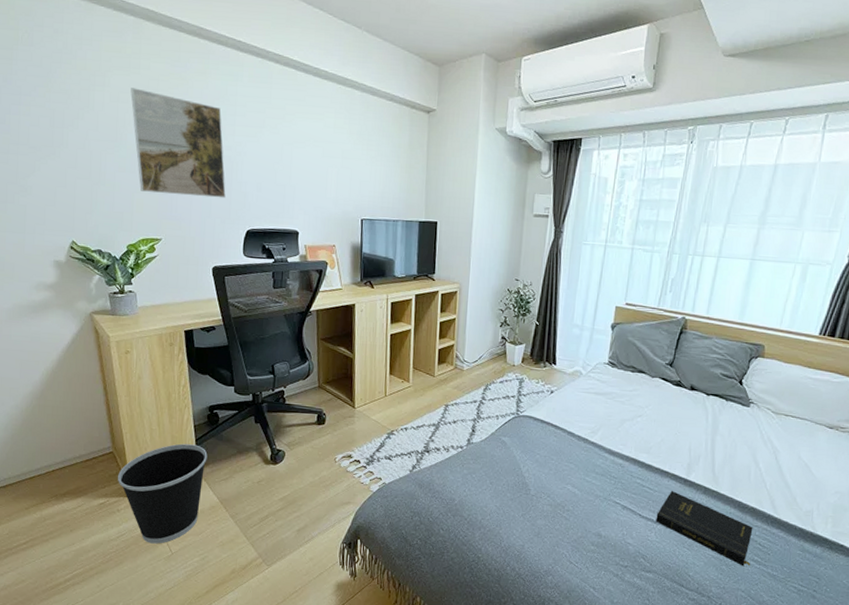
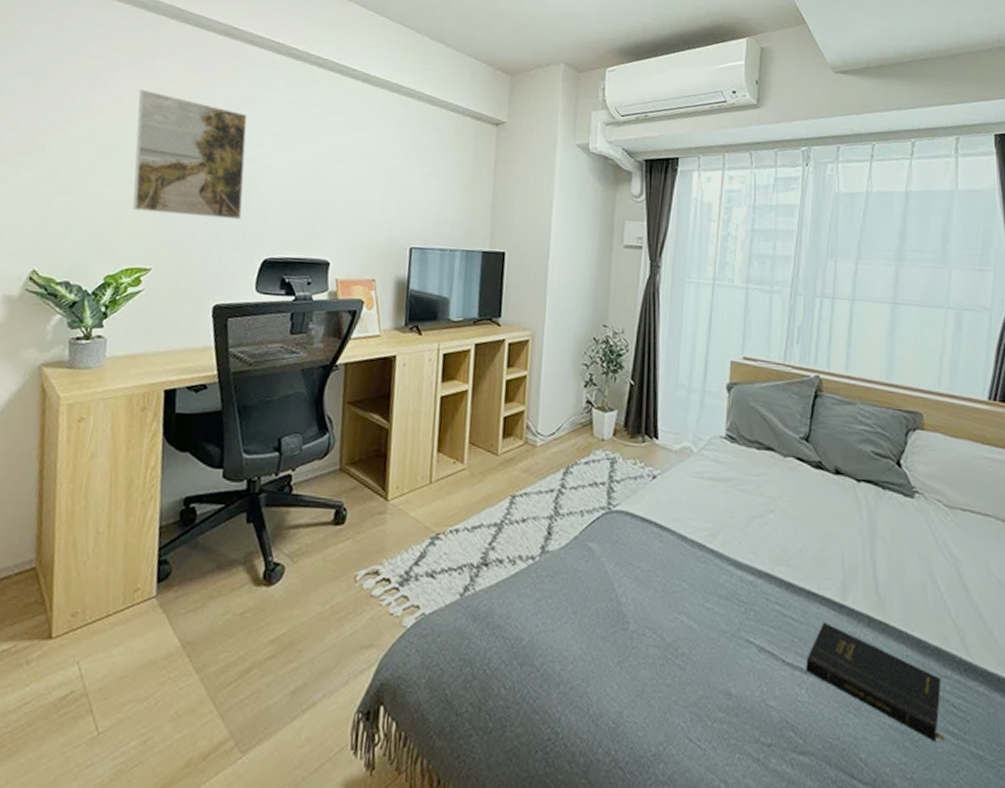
wastebasket: present [118,443,208,544] -> none [35,554,173,718]

